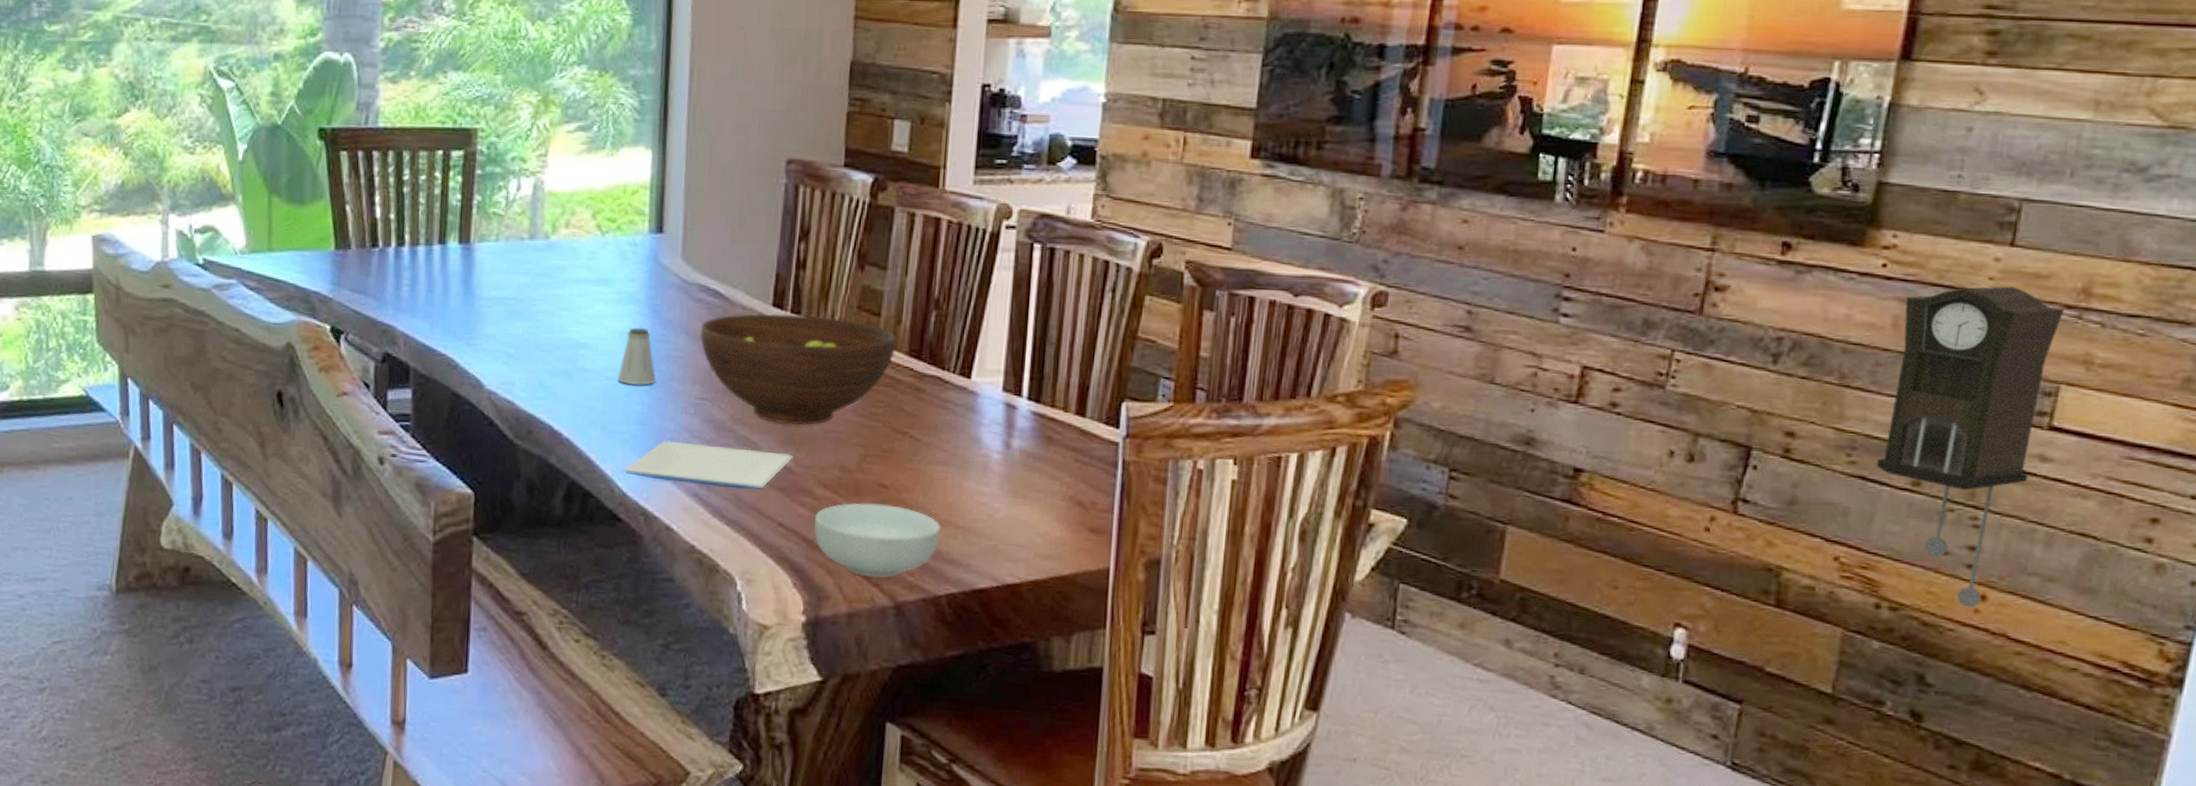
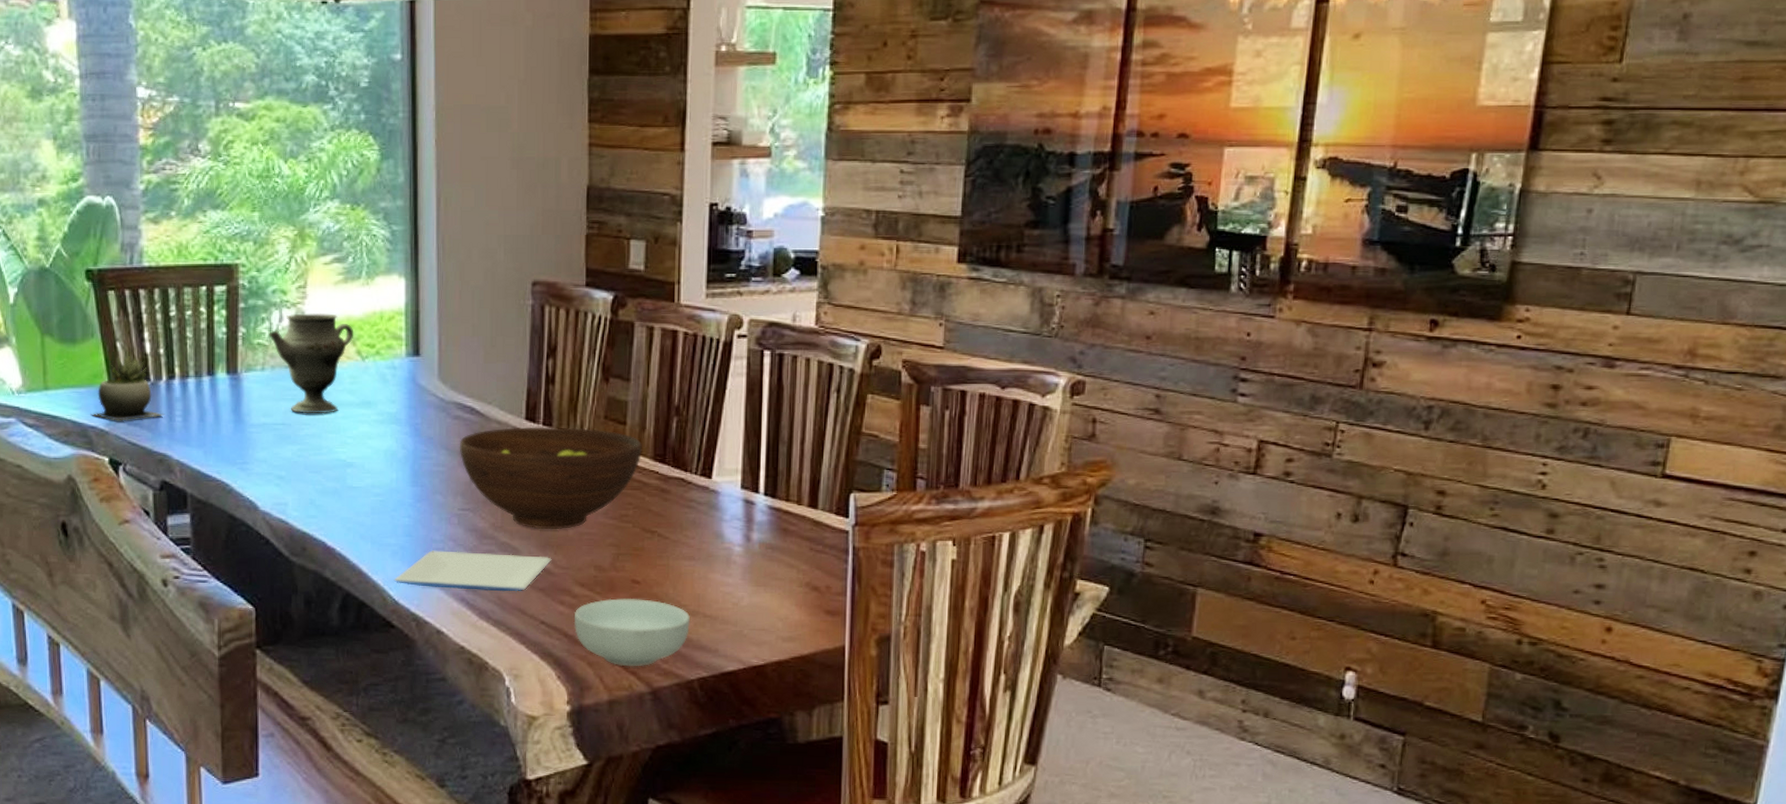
succulent plant: none [314,219,392,288] -> present [90,355,165,421]
decorative vase: none [505,183,595,290] -> present [269,313,354,414]
saltshaker: present [617,327,657,385] -> none [384,445,421,500]
pendulum clock: present [1876,286,2065,607] -> none [1515,351,1674,639]

